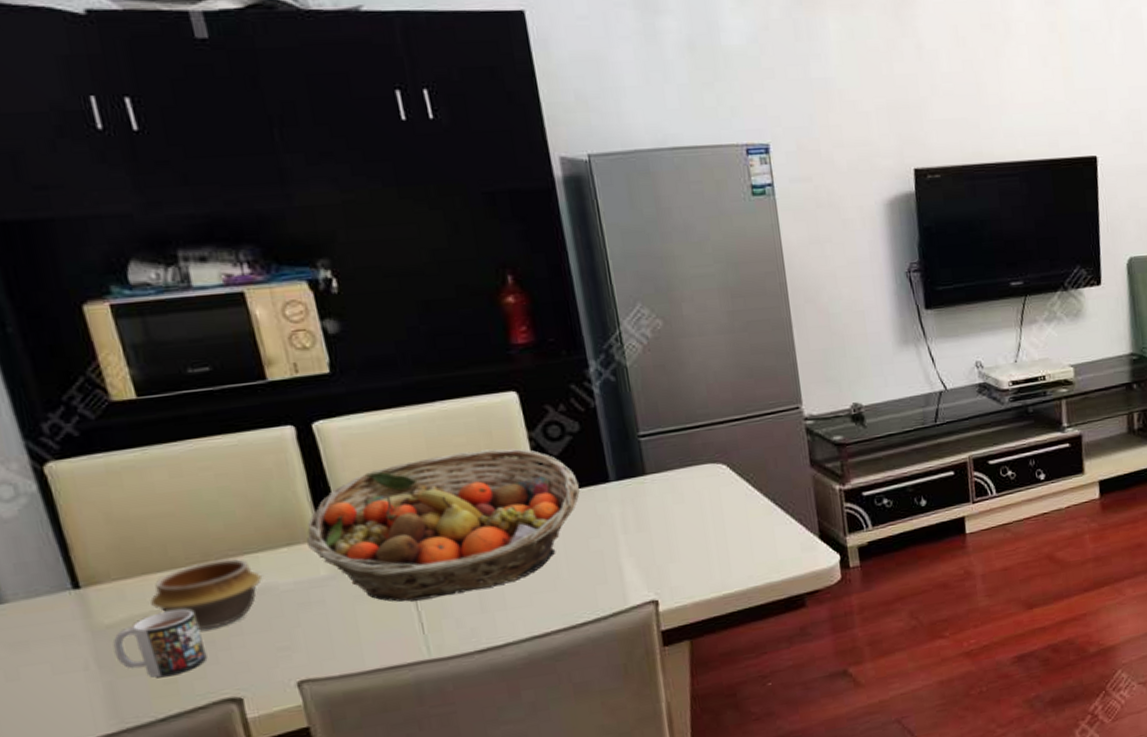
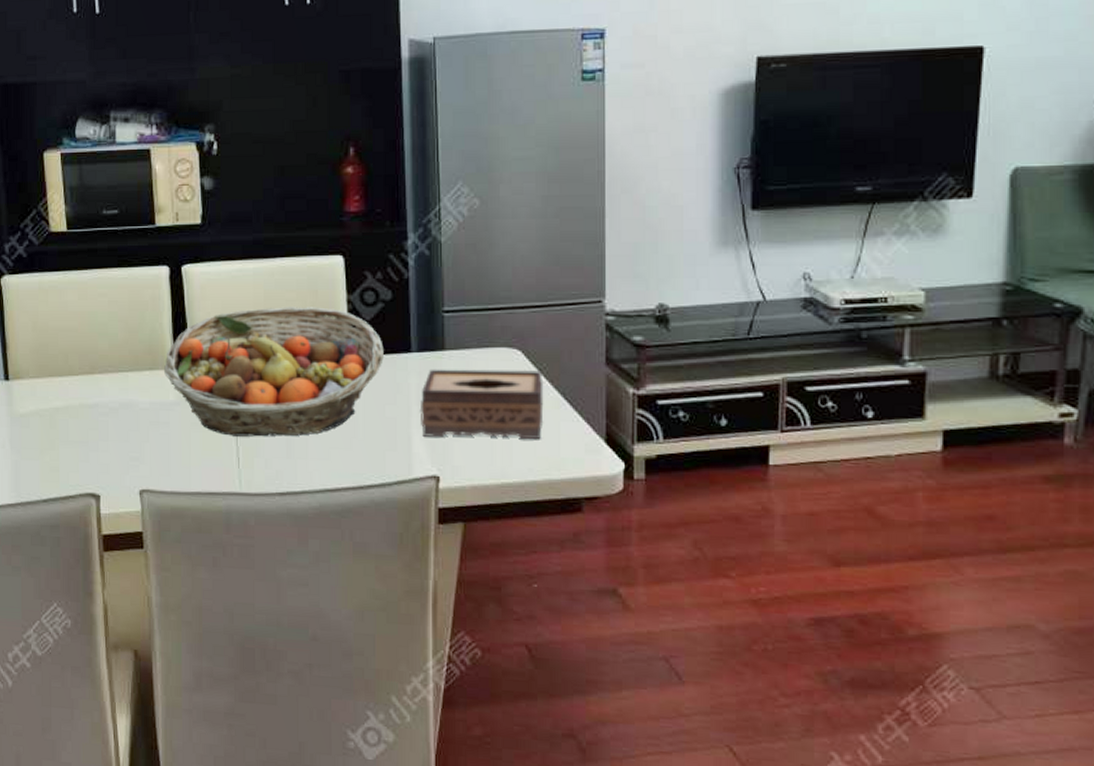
mug: present [113,609,208,678] -> none [22,410,81,465]
bowl: present [150,558,262,630] -> none [51,373,127,432]
tissue box: none [627,481,758,564] -> present [419,369,544,439]

